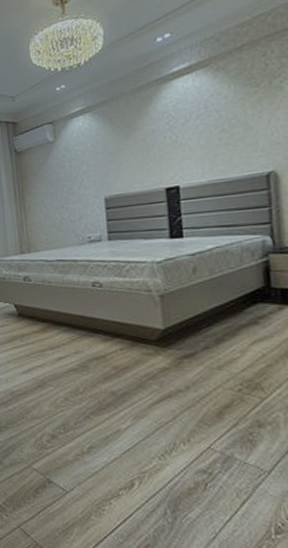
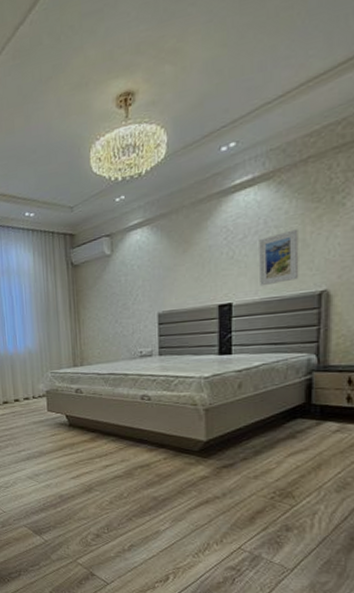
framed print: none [201,112,245,169] -> present [259,229,299,287]

